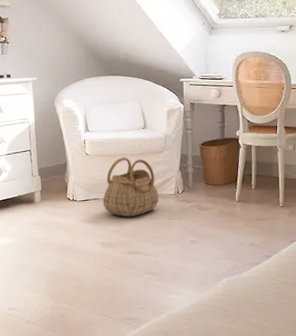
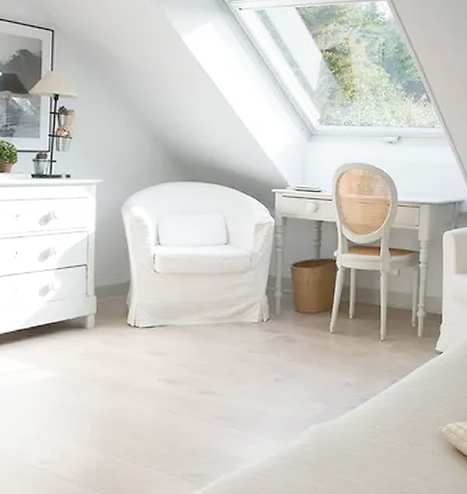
basket: present [102,157,159,218] -> none [170,277,239,349]

